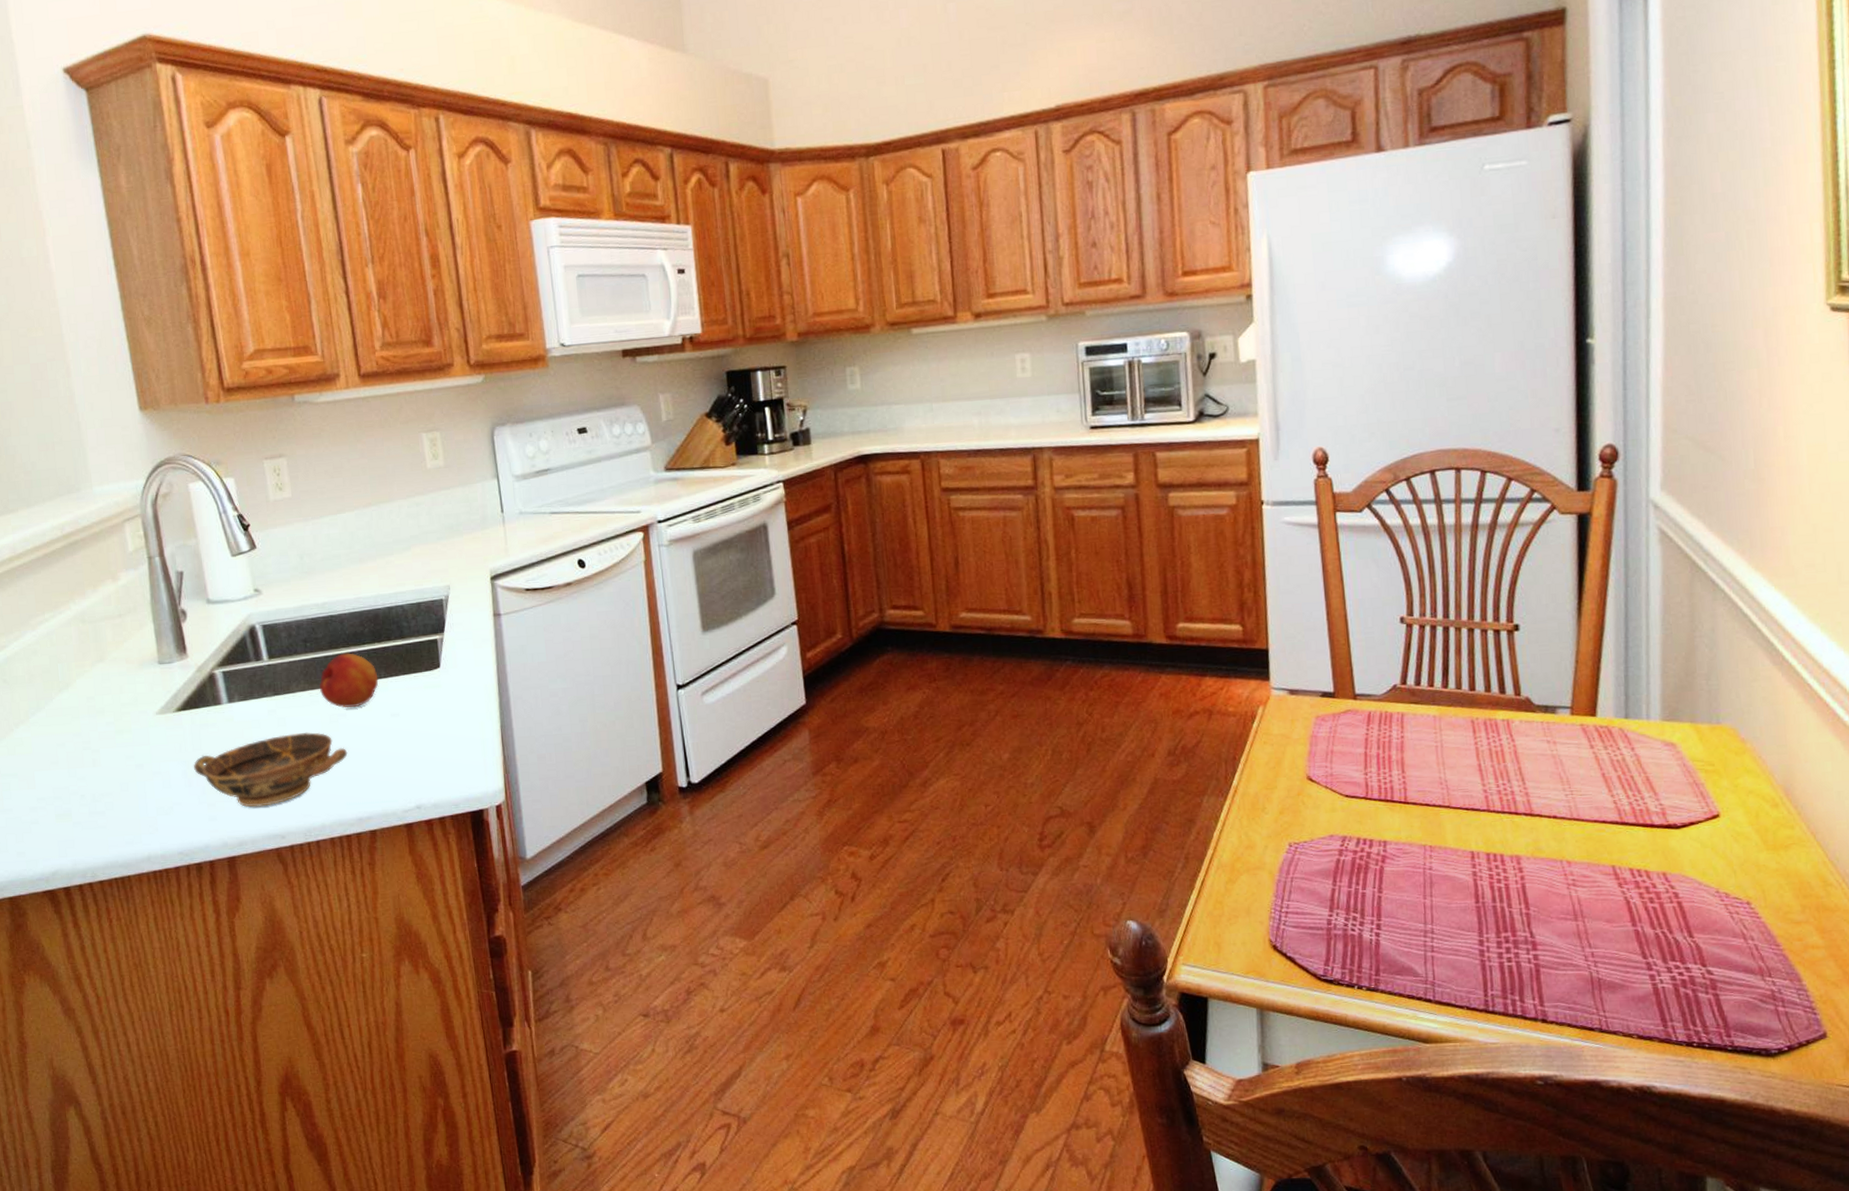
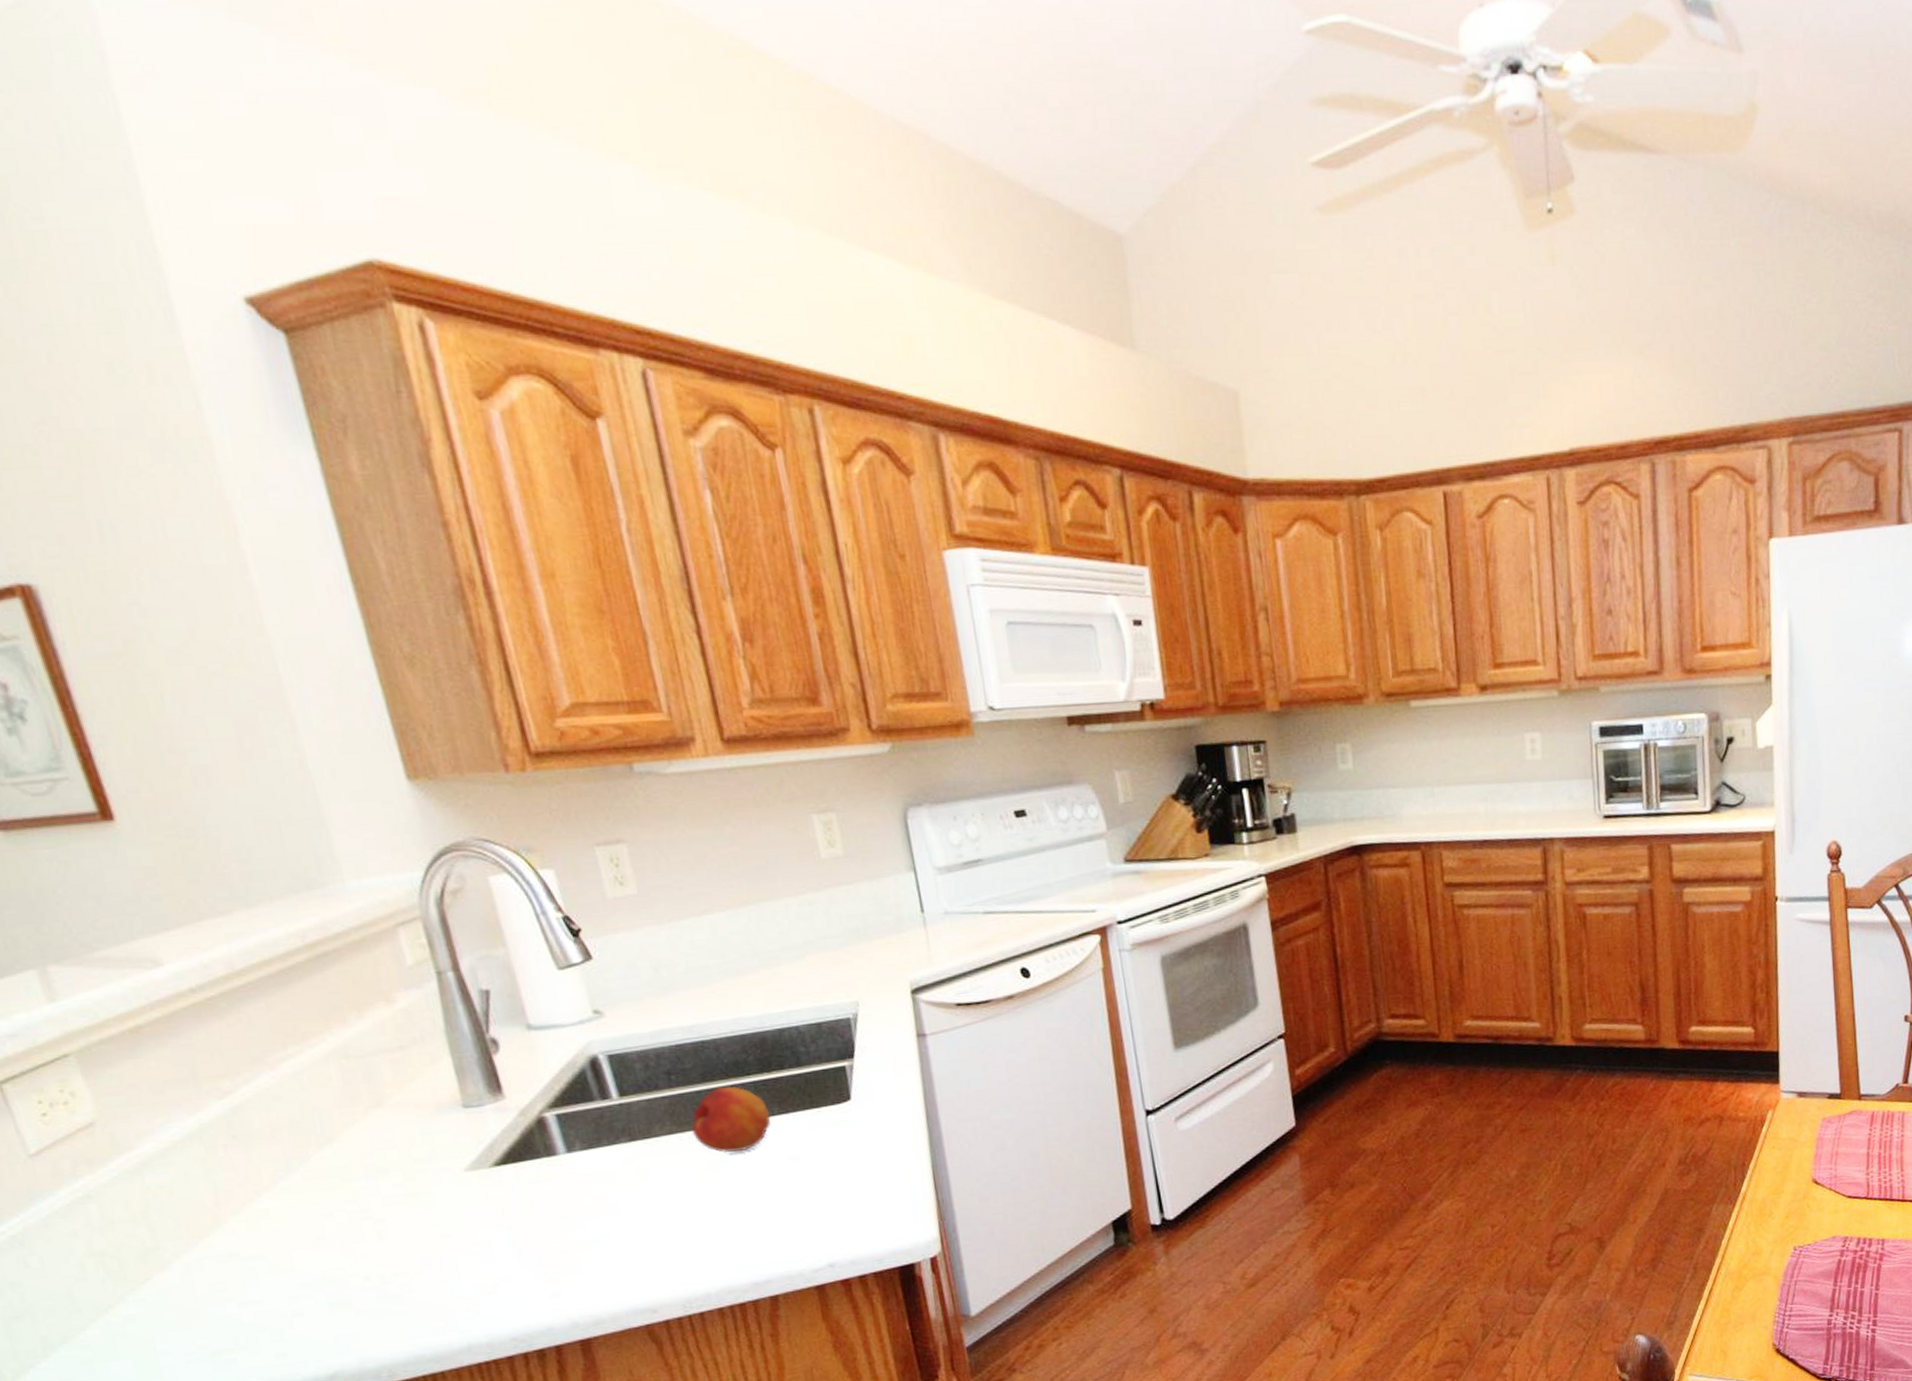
bowl: present [194,731,348,807] -> none [524,1183,735,1278]

